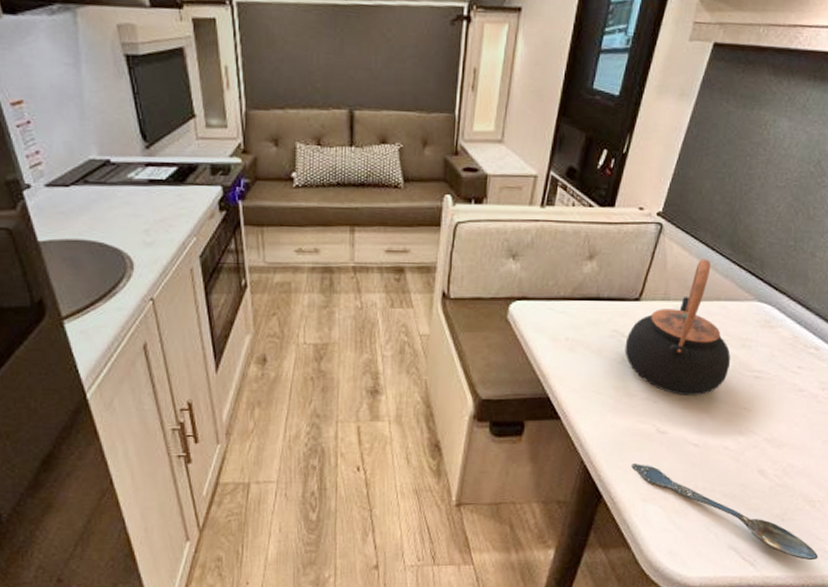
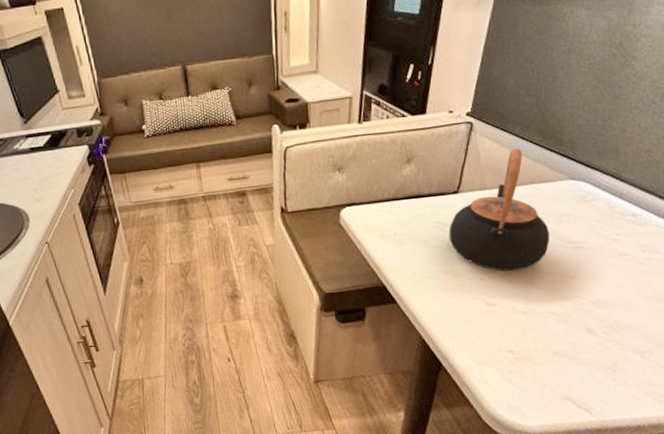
spoon: present [631,464,818,561] -> none [466,334,652,404]

